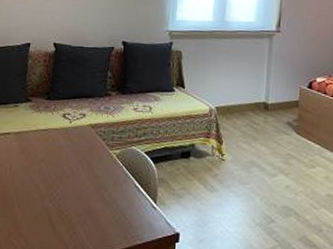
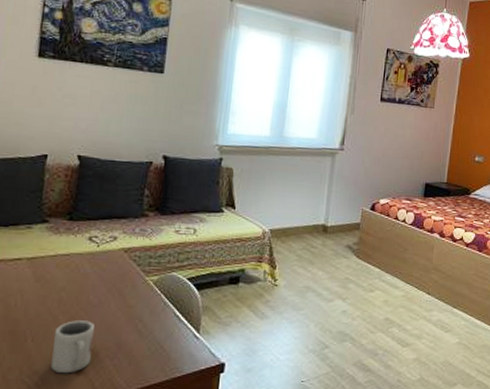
cup: none [33,189,68,237] -> present [51,320,94,374]

